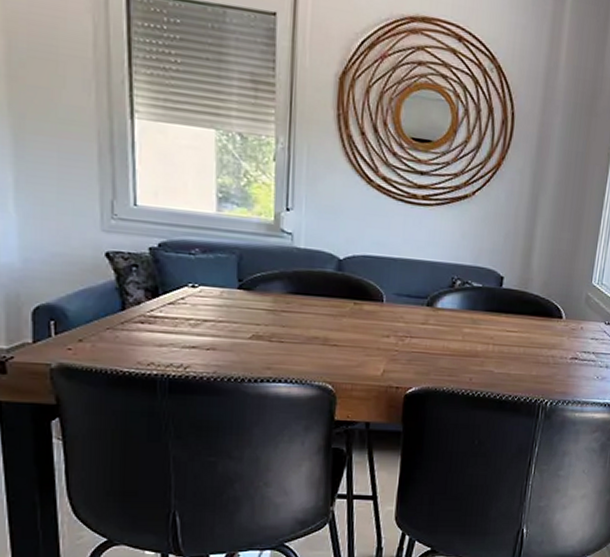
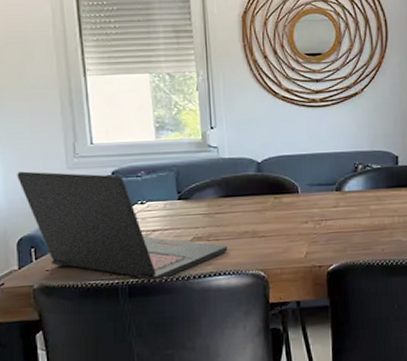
laptop: none [36,225,293,380] -> present [17,171,228,282]

